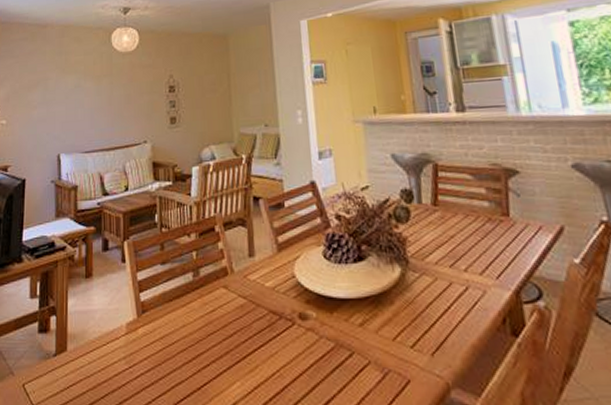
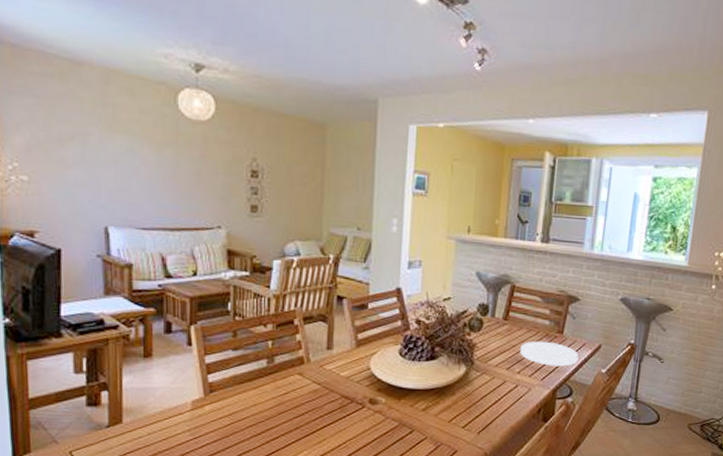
plate: none [460,227,538,259] -> present [520,341,579,367]

